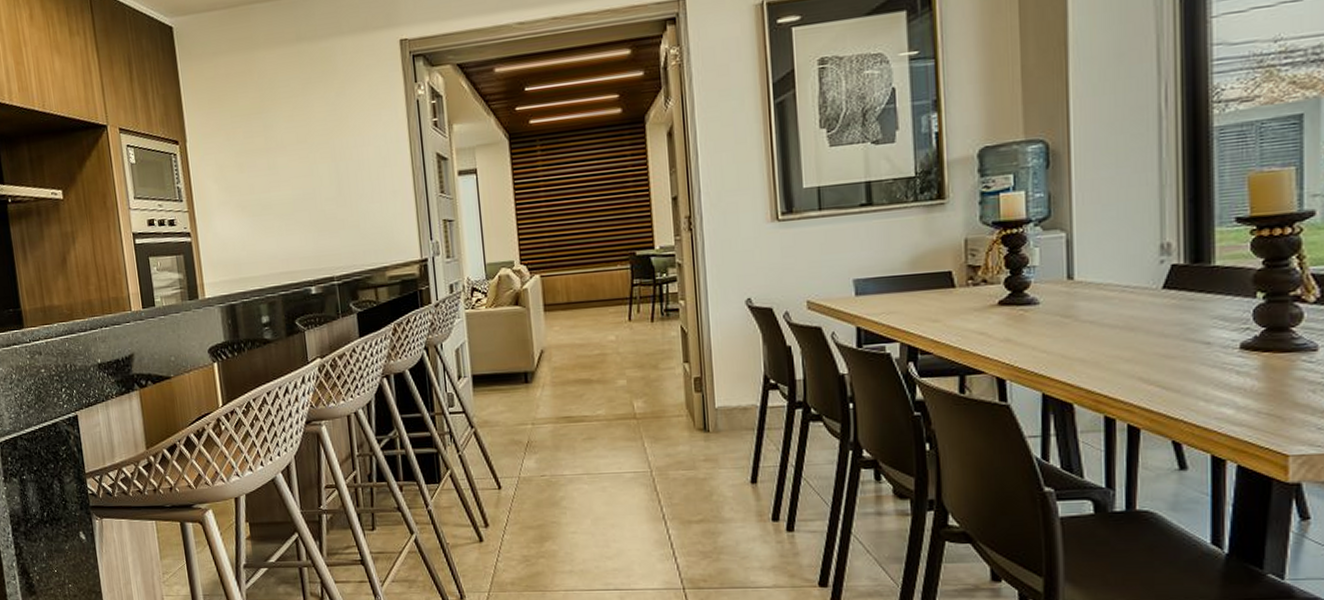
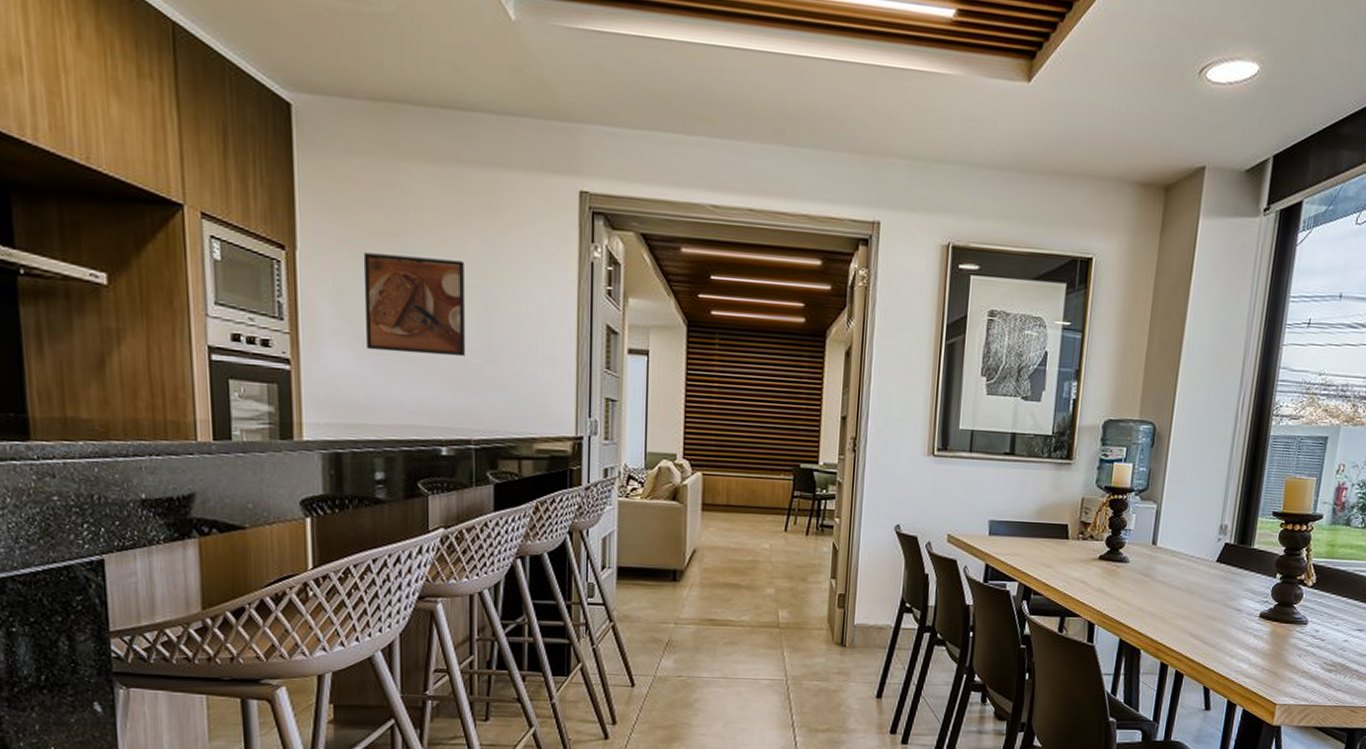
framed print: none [235,123,322,214] -> present [363,252,466,357]

